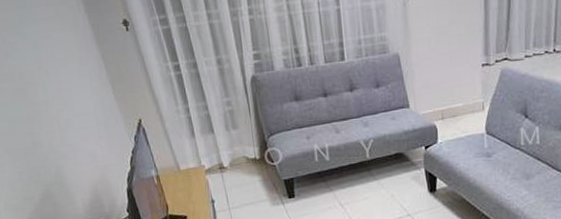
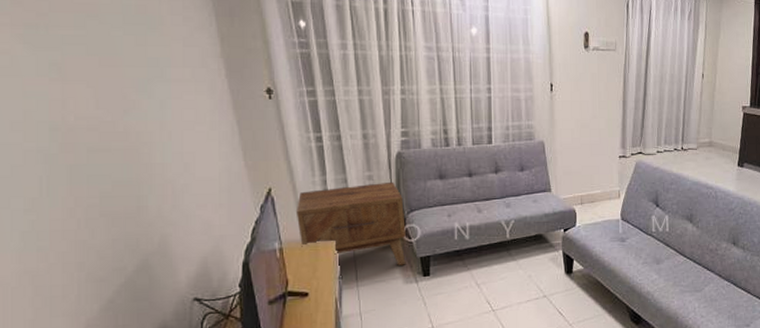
side table: none [165,106,272,189] -> present [295,181,406,266]

